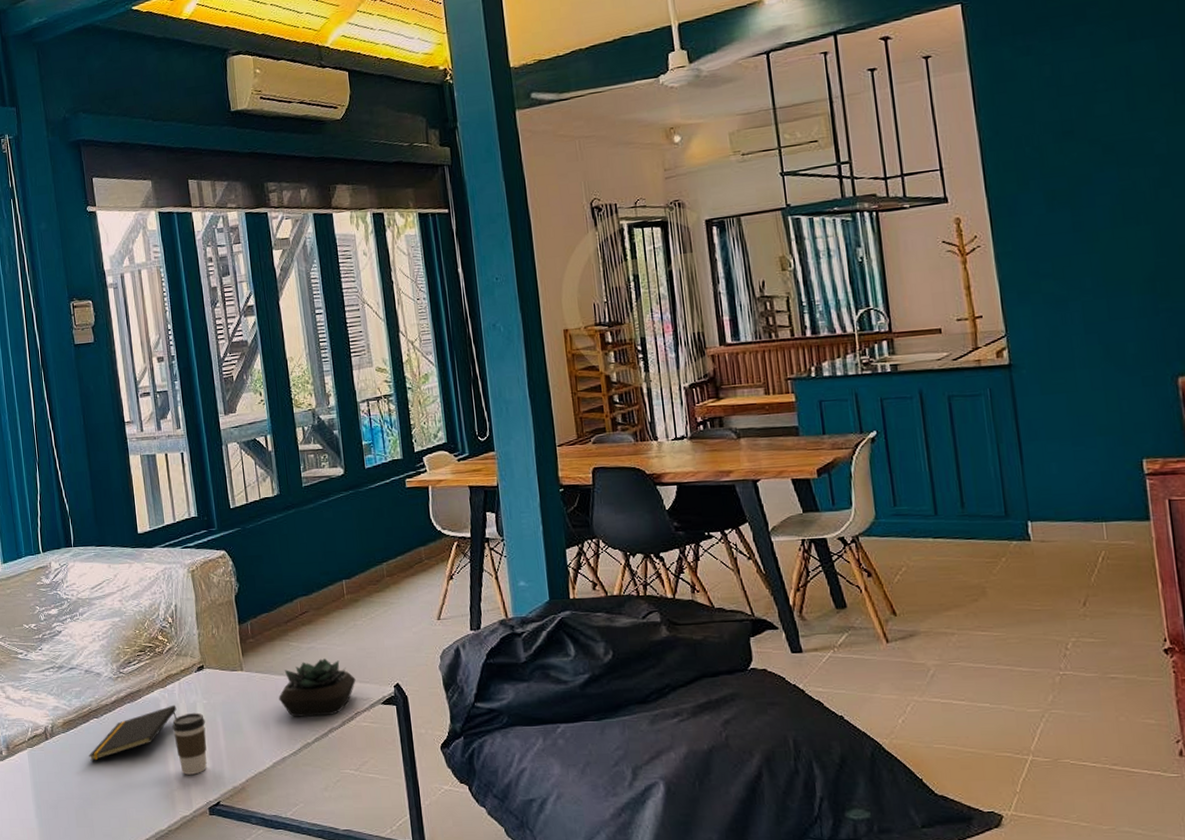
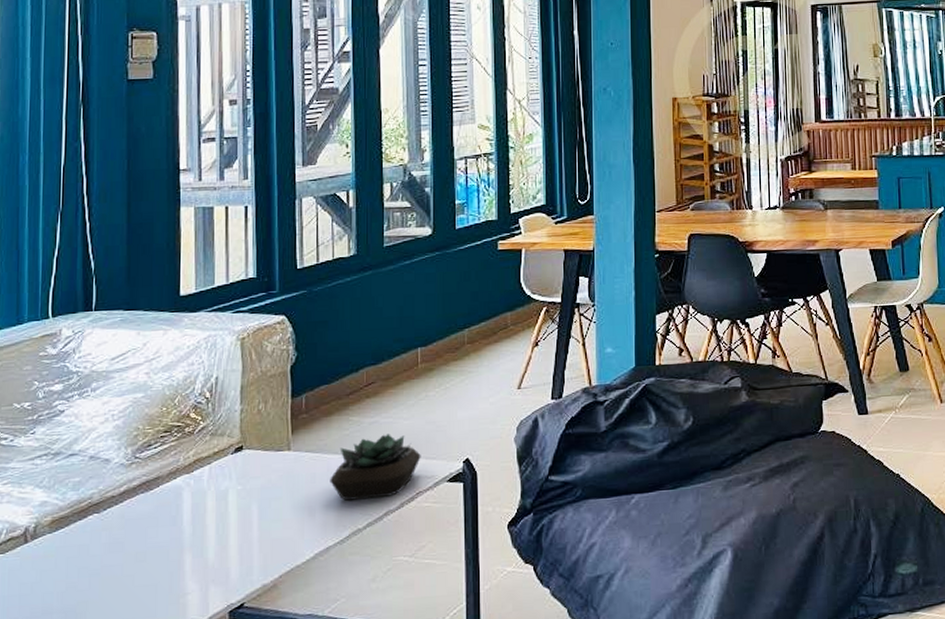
notepad: present [89,705,177,761] -> none [81,493,203,565]
coffee cup: present [172,712,207,775] -> none [194,500,238,575]

